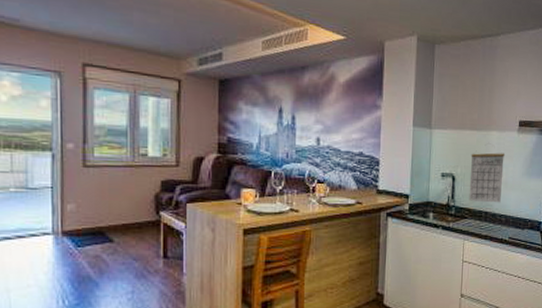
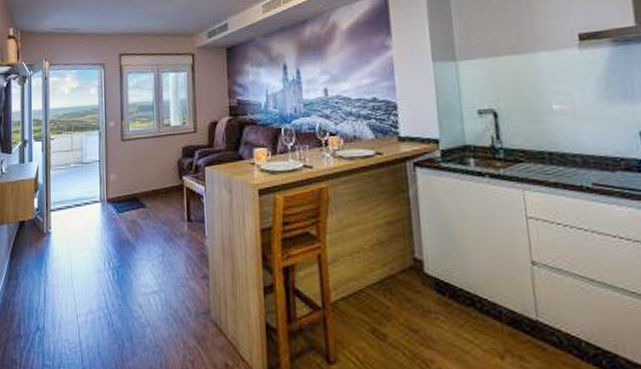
calendar: present [469,152,506,203] -> none [514,76,570,141]

